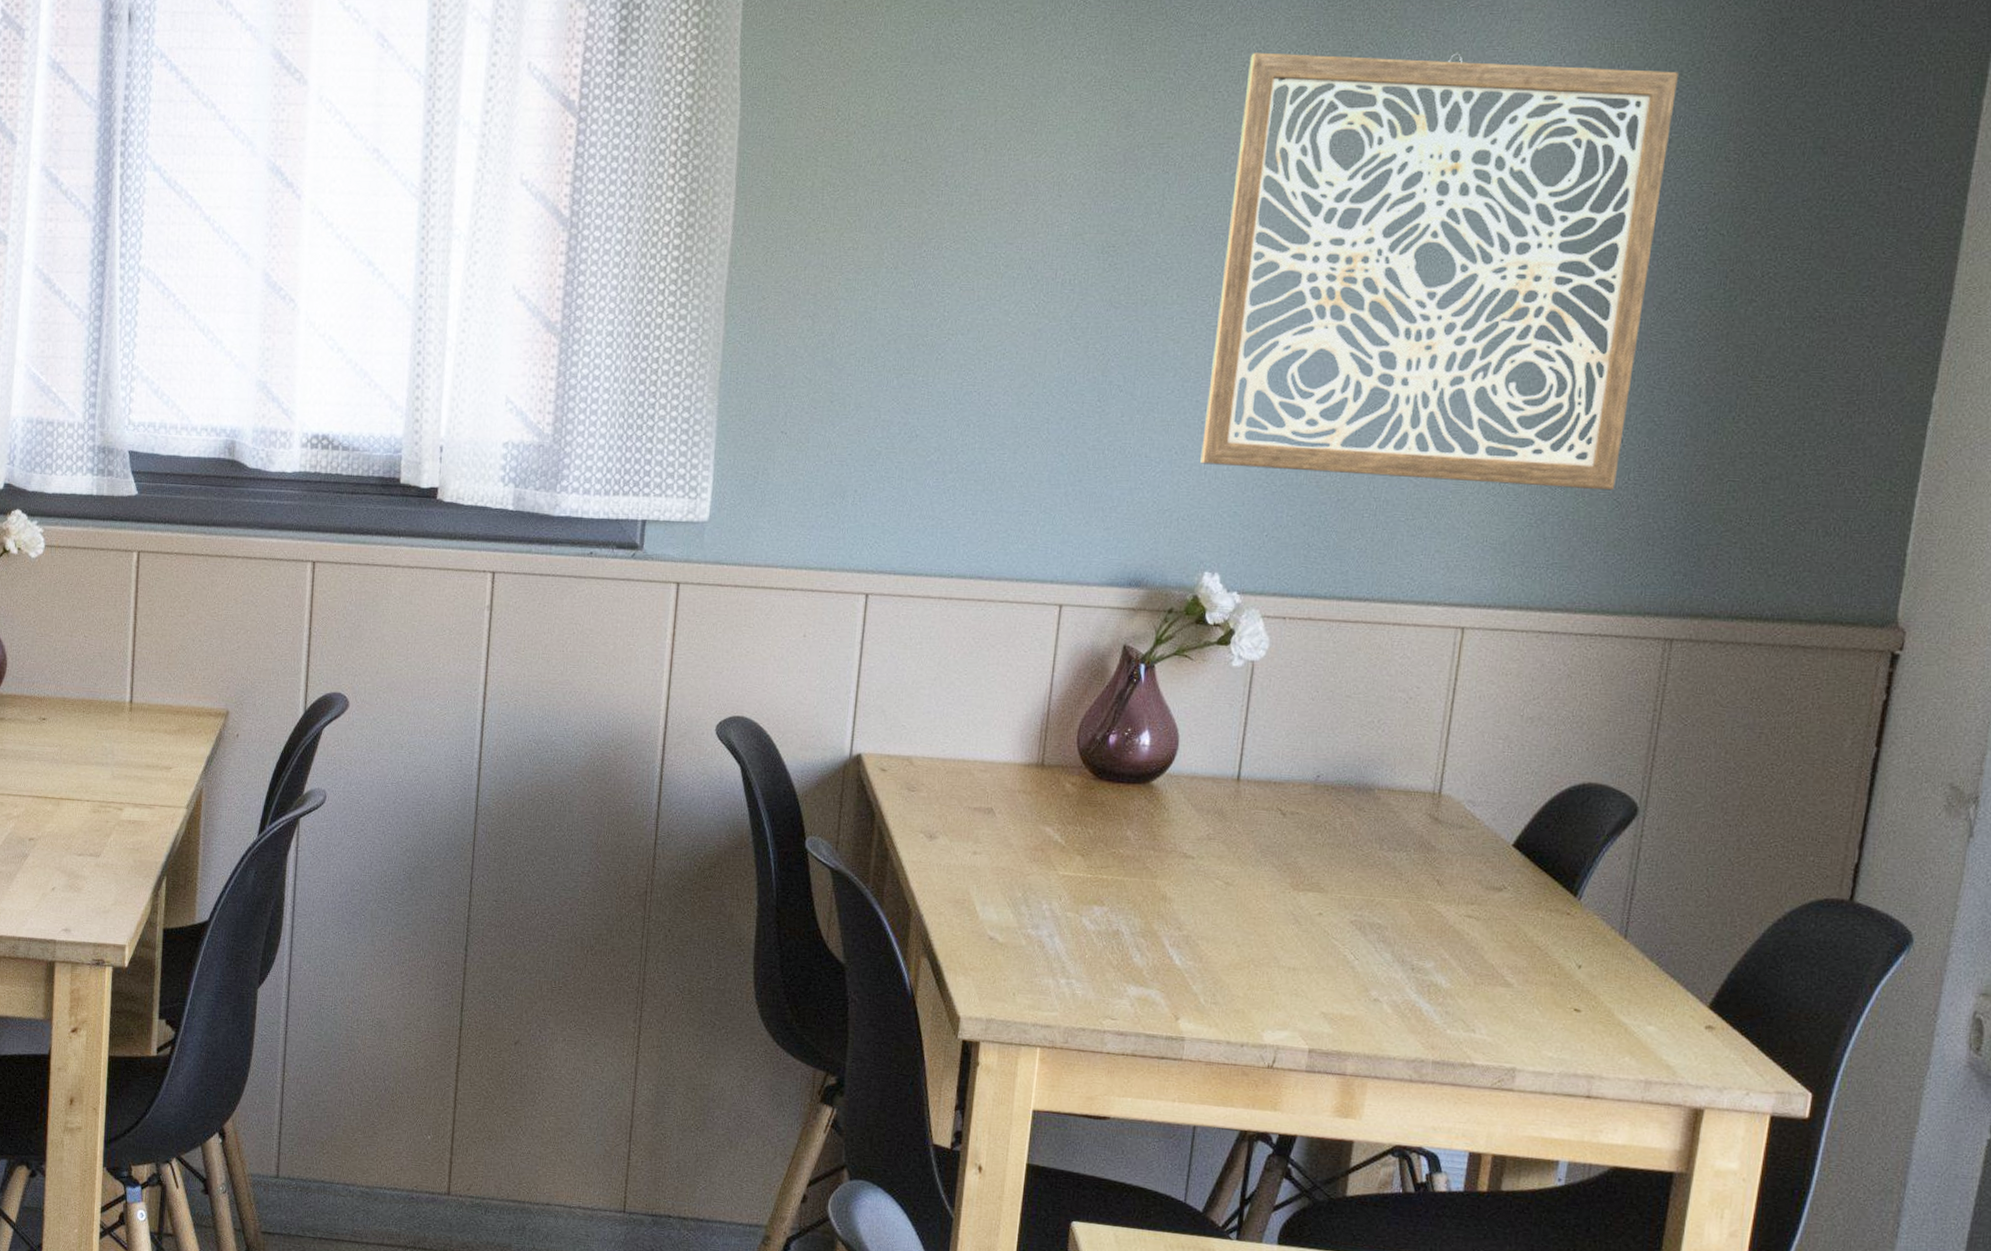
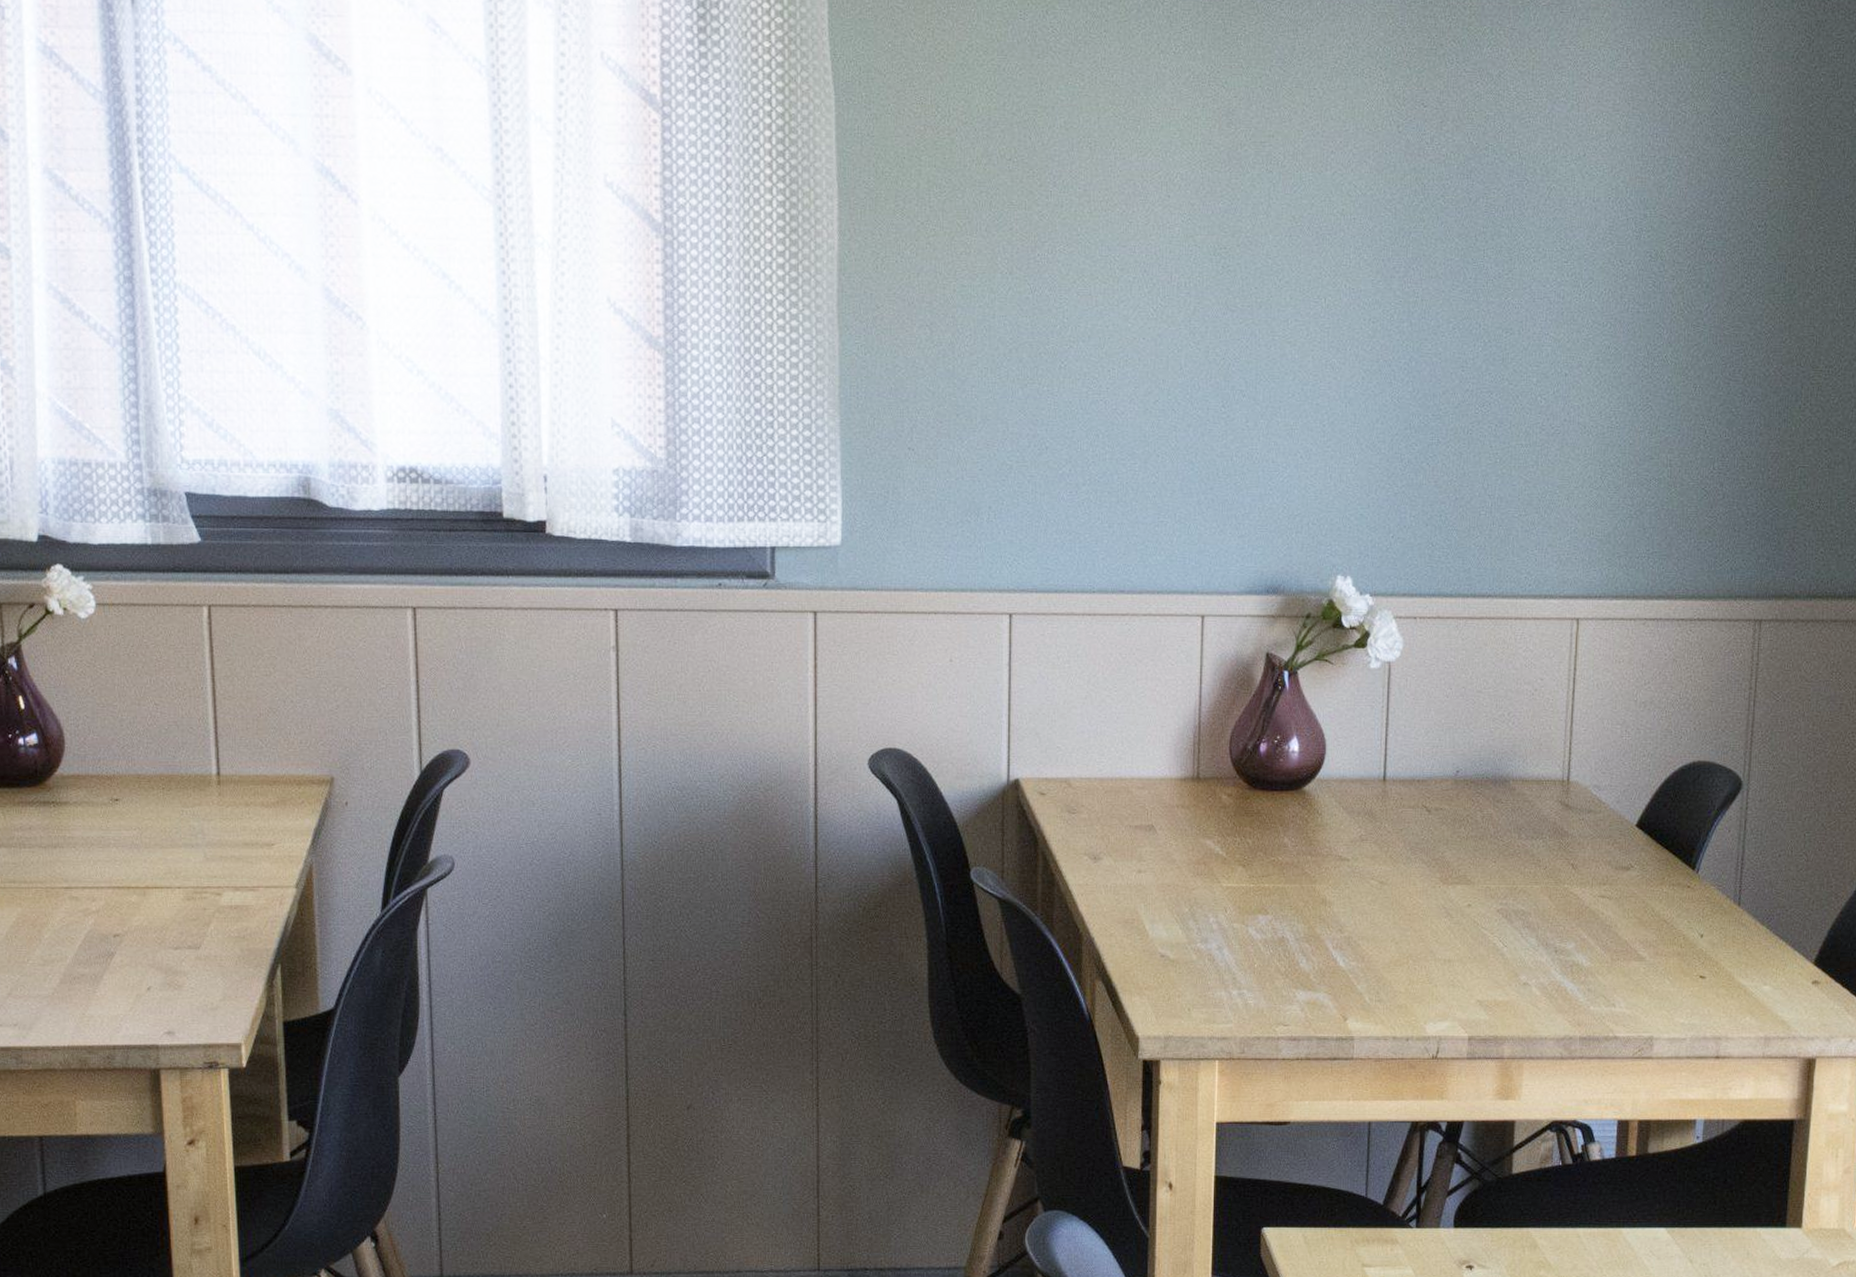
wall art: present [1200,52,1678,491] -> none [1325,49,1731,480]

